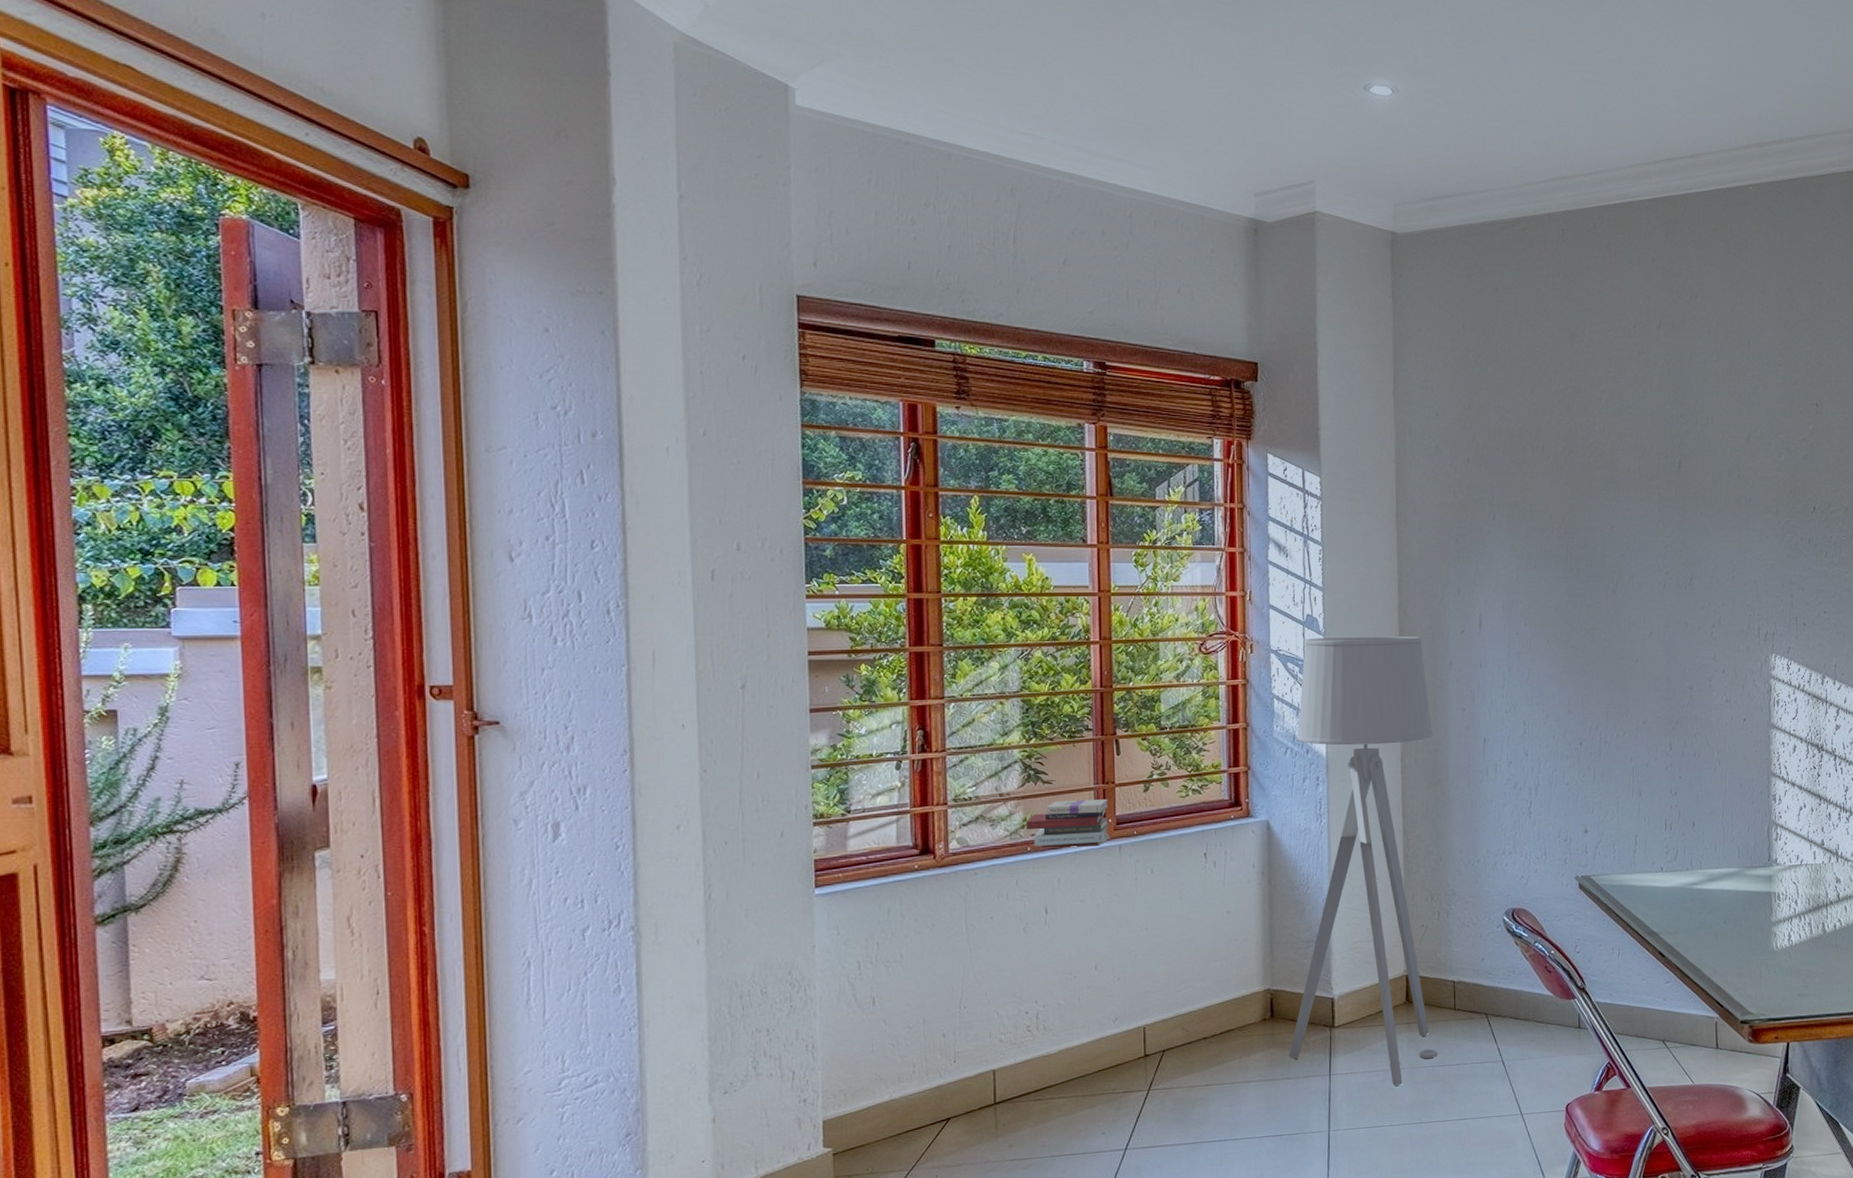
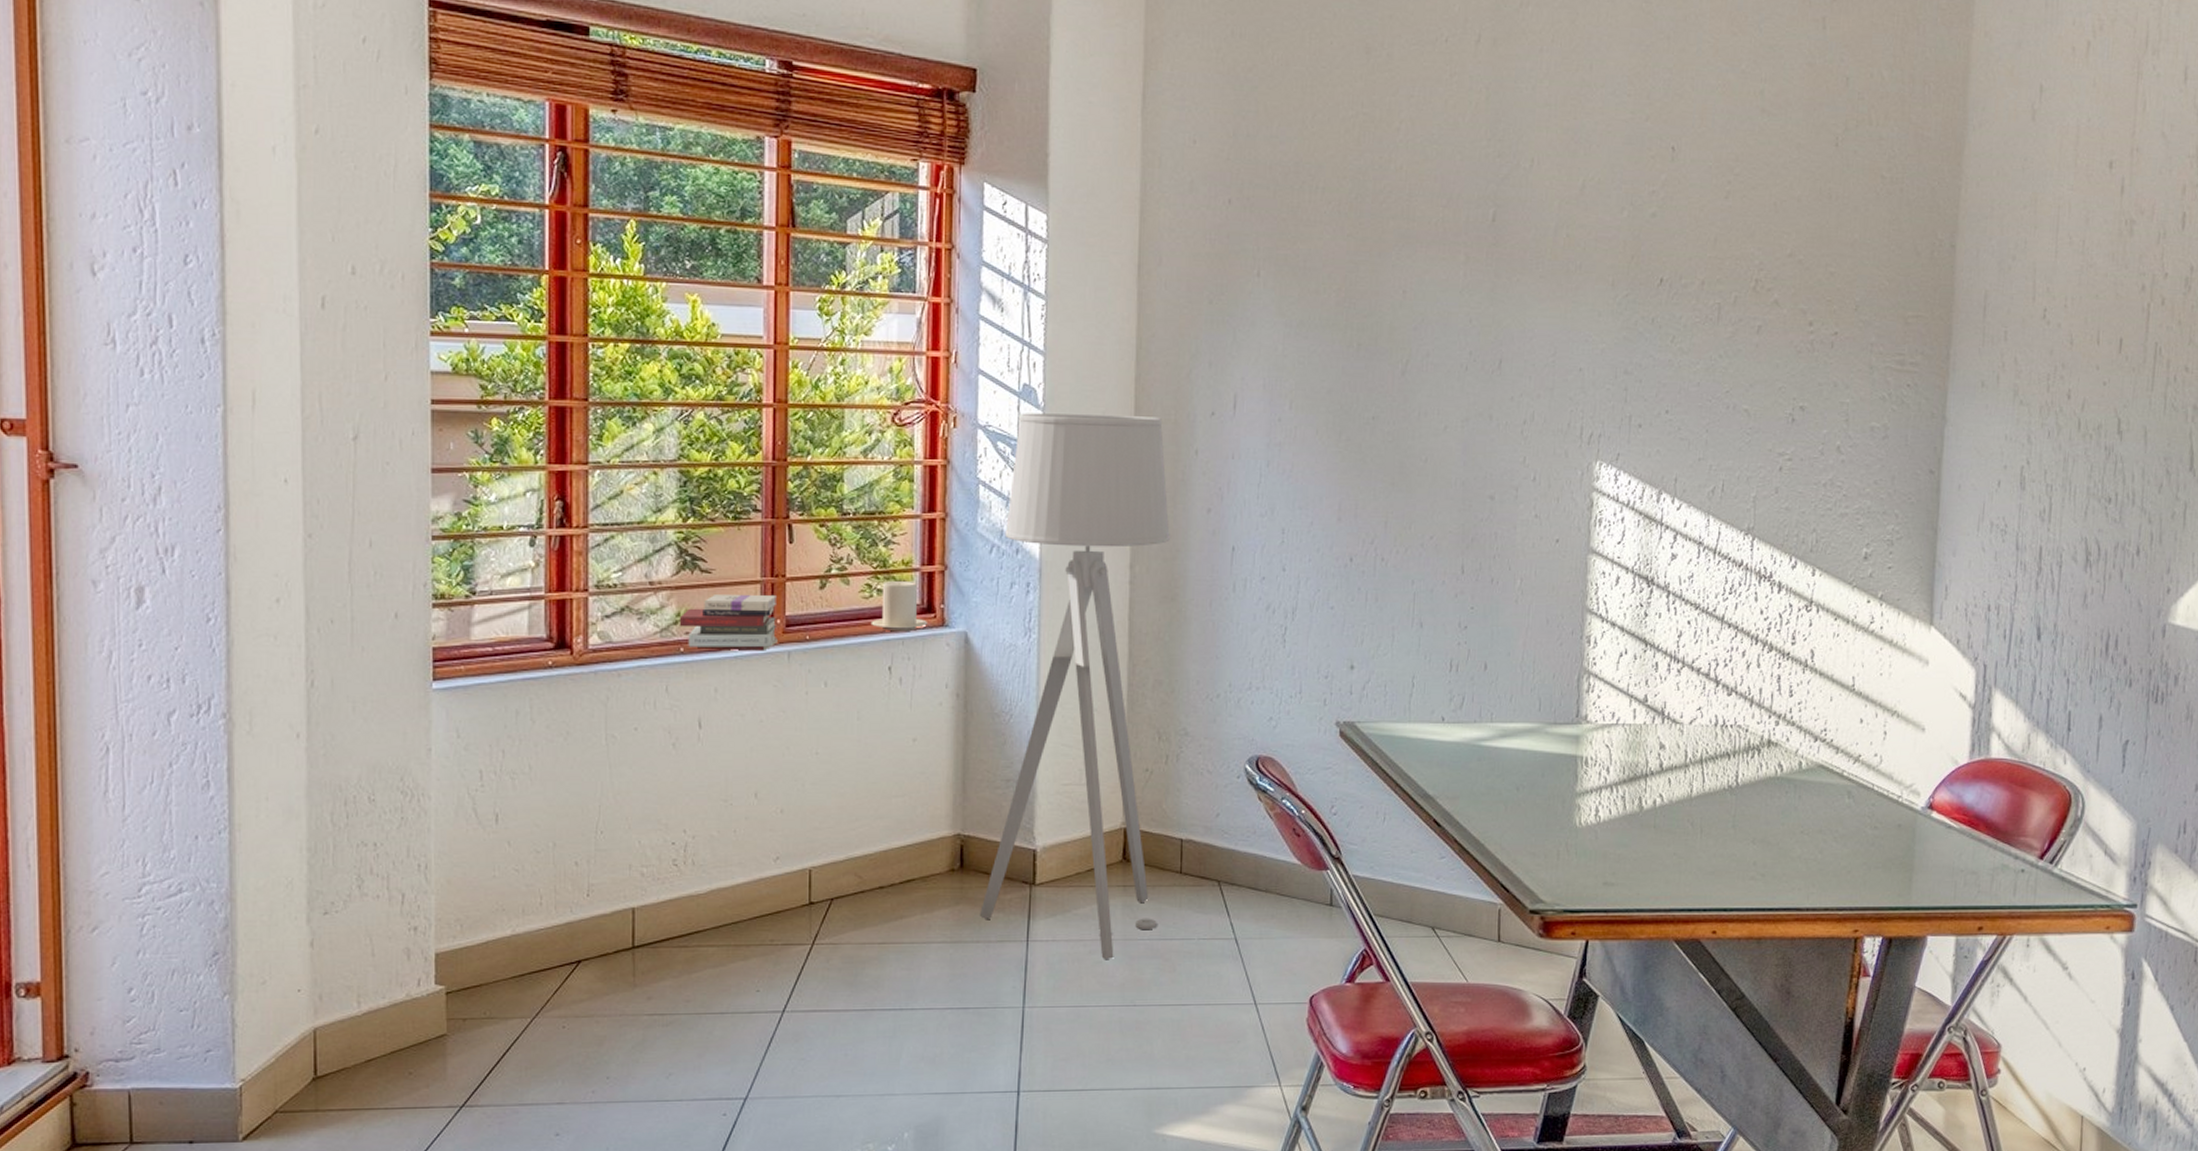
candle: none [1187,781,1236,824] -> present [870,580,929,632]

